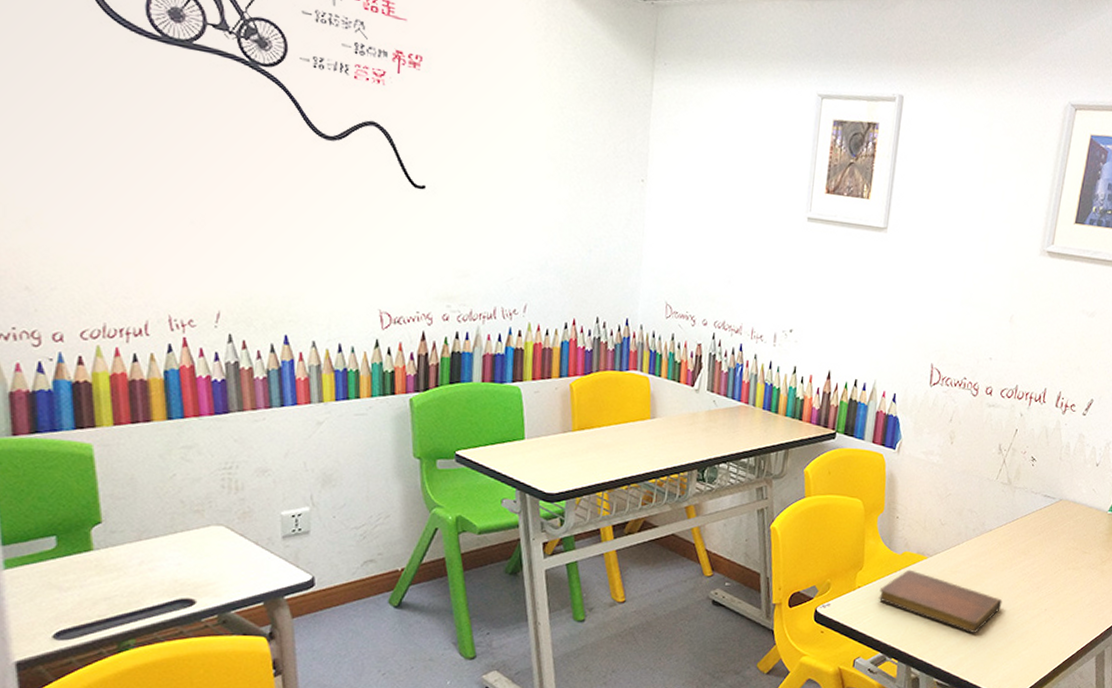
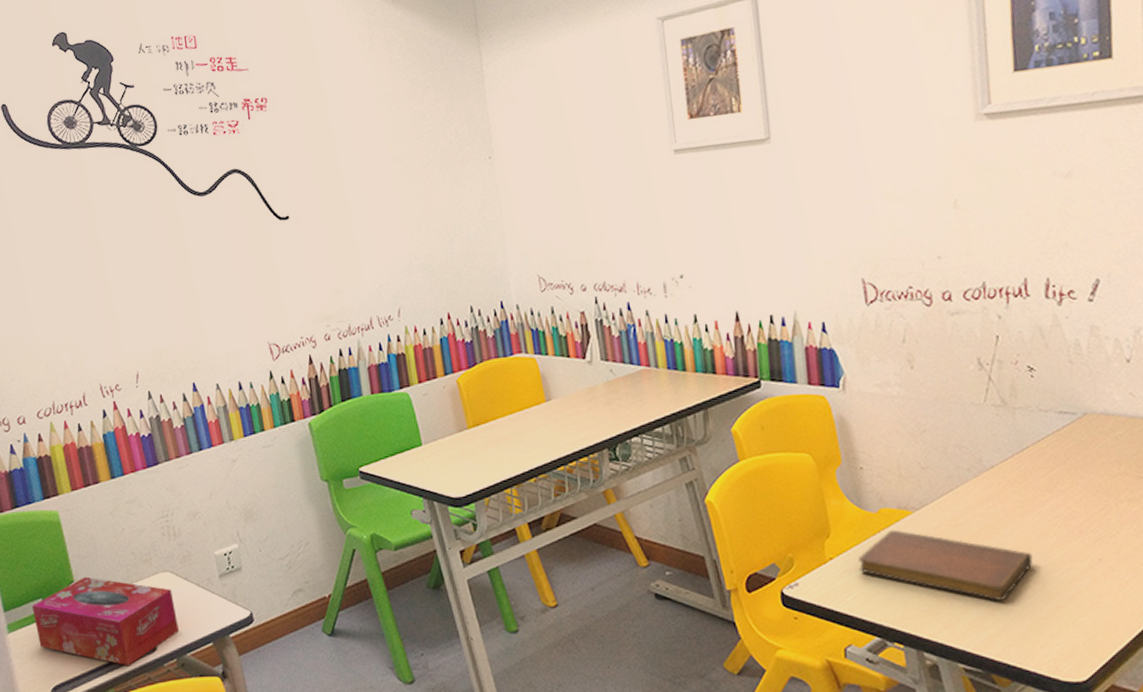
tissue box: none [40,519,226,618] -> present [31,576,179,666]

